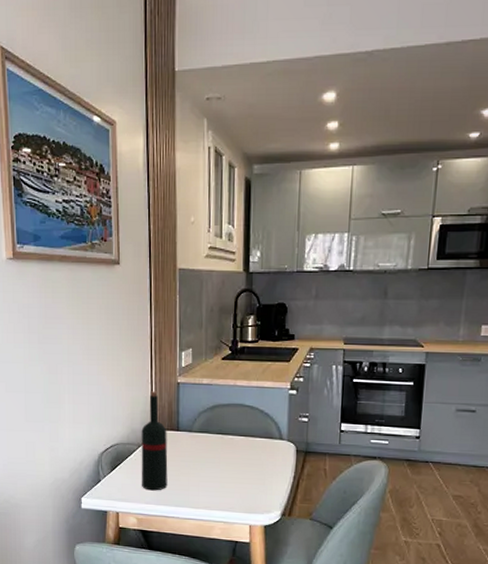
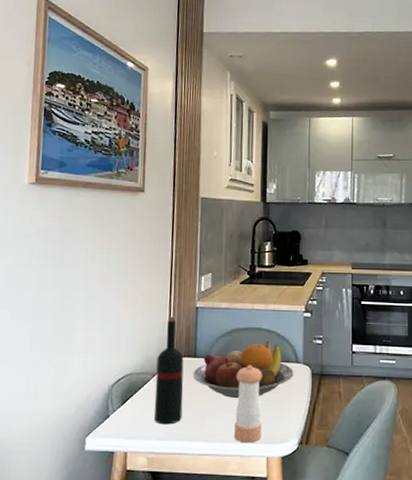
fruit bowl: none [176,417,277,471] -> present [192,340,293,399]
pepper shaker: none [218,440,245,512] -> present [234,365,262,443]

